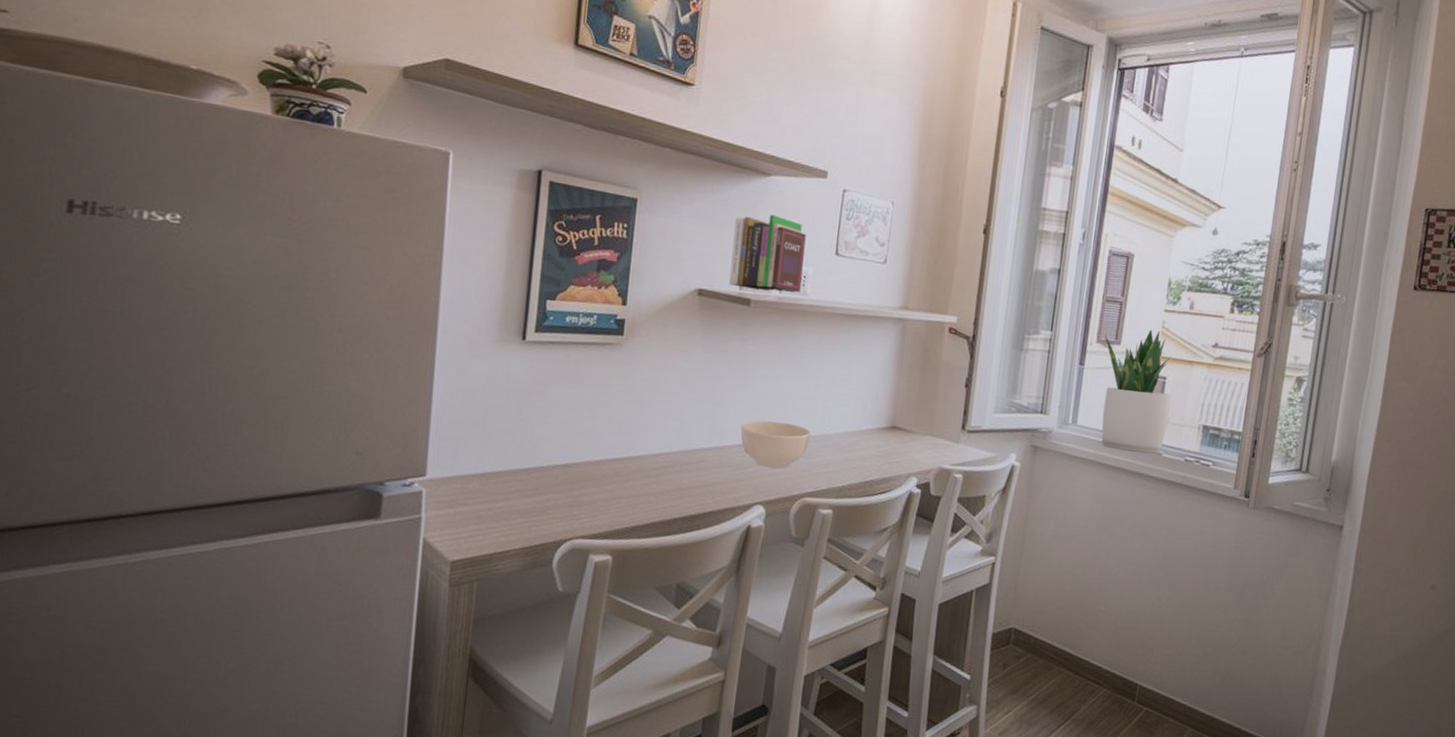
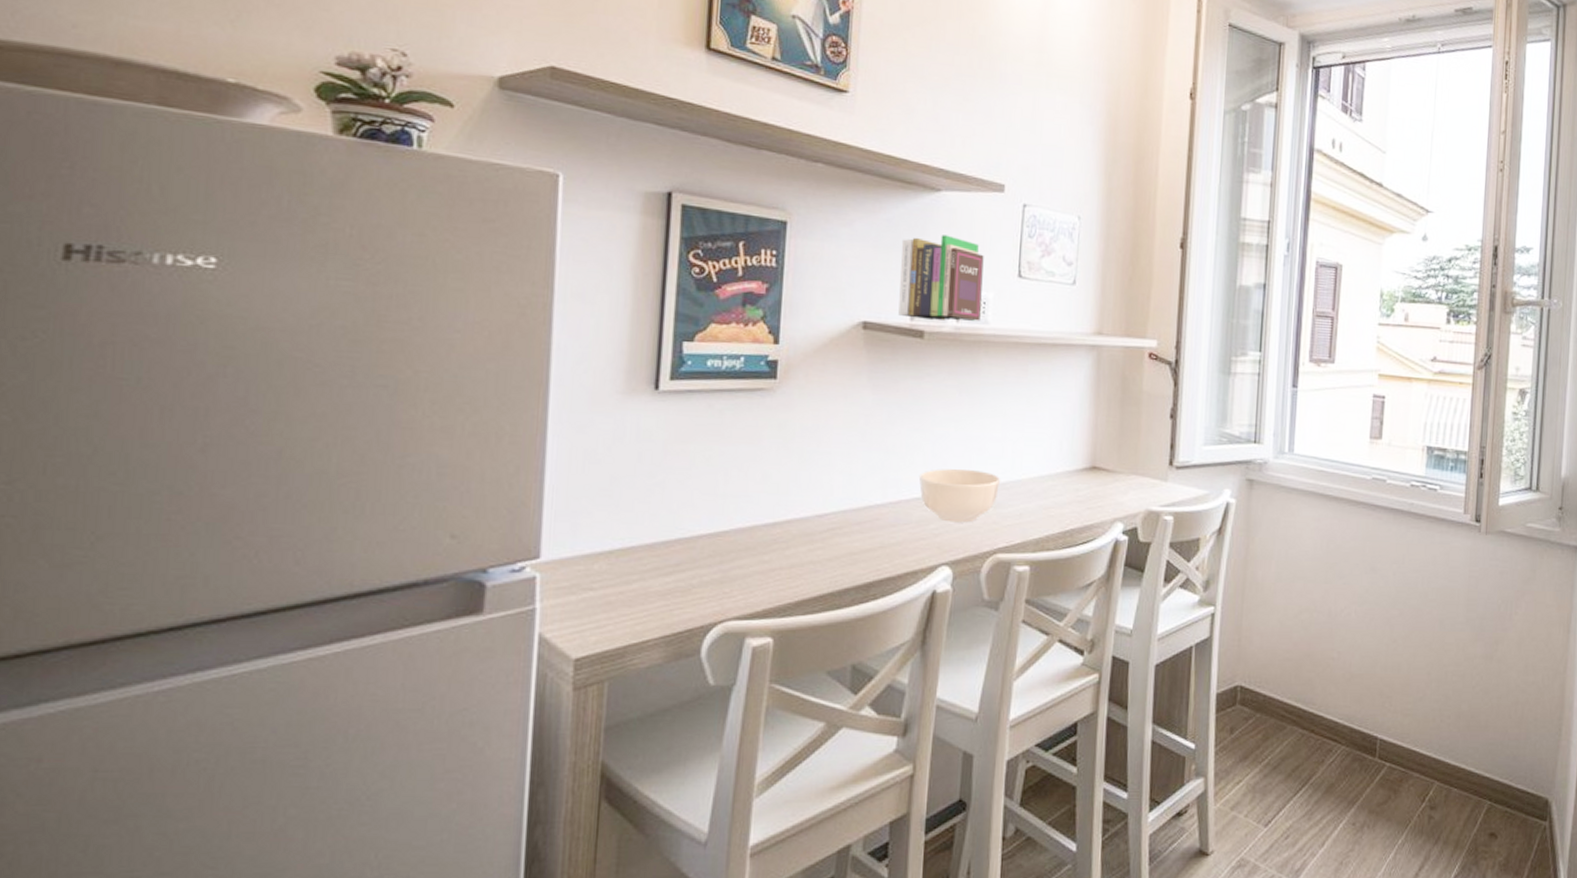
planter: present [1101,329,1171,455] -> none [1317,345,1391,481]

